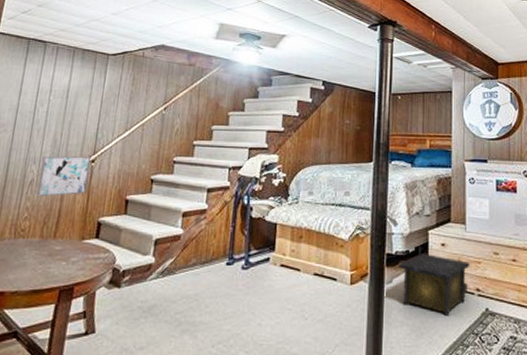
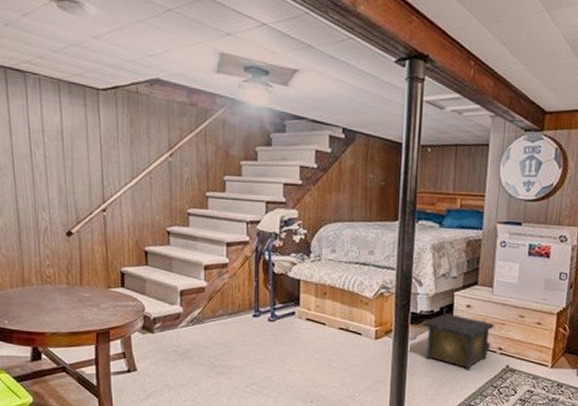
wall art: present [36,155,92,197] -> none [51,203,104,246]

